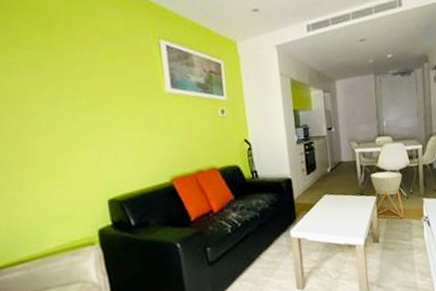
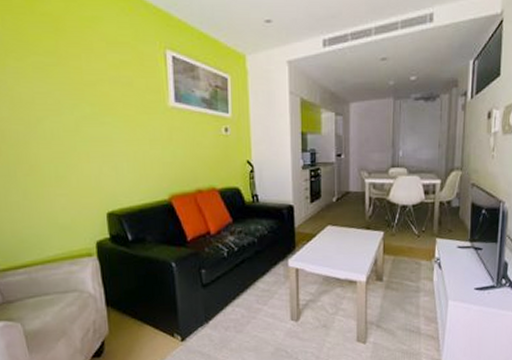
planter: present [371,171,404,219] -> none [380,205,415,258]

